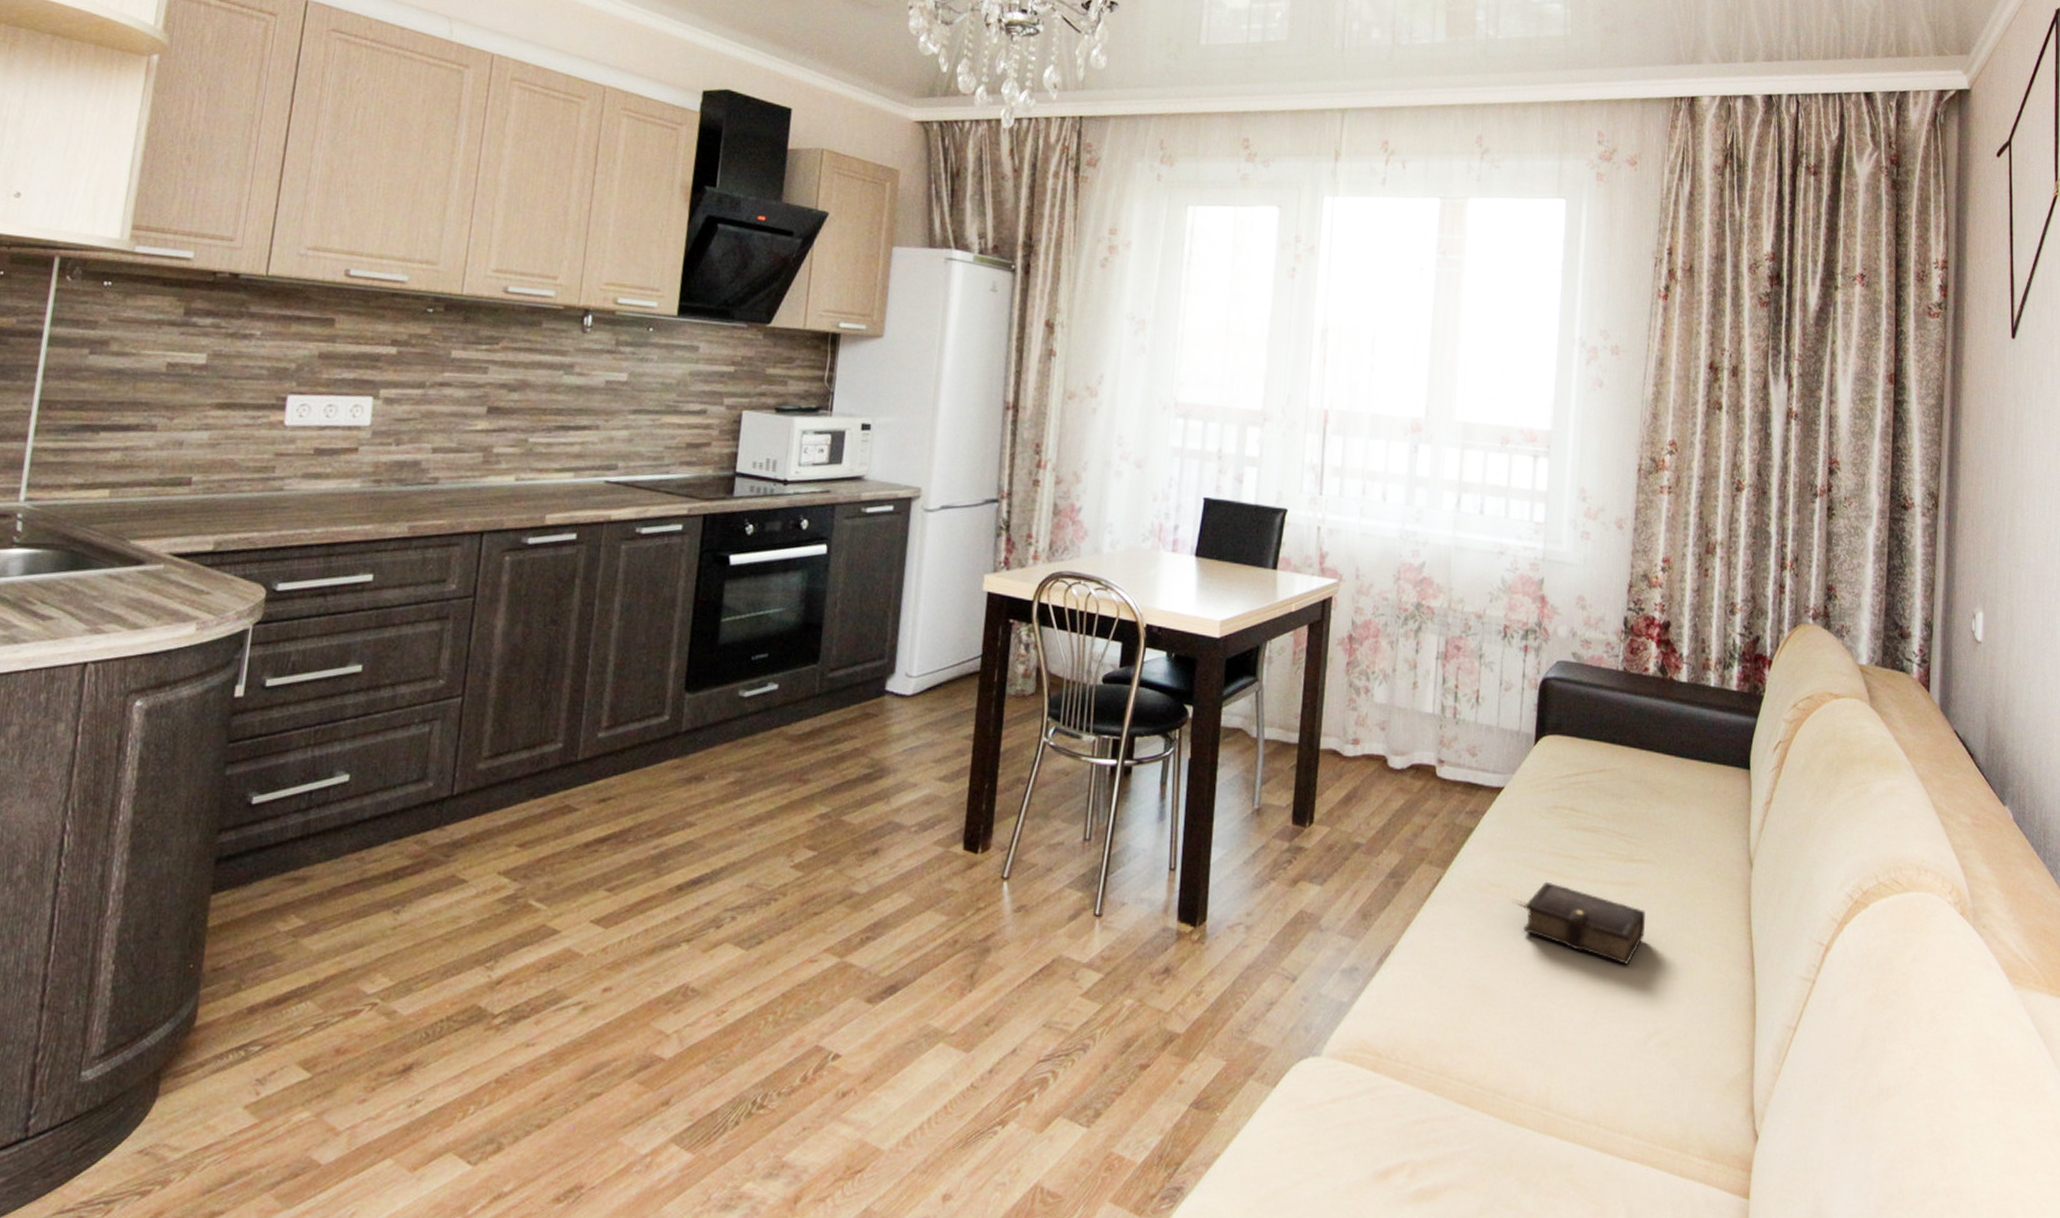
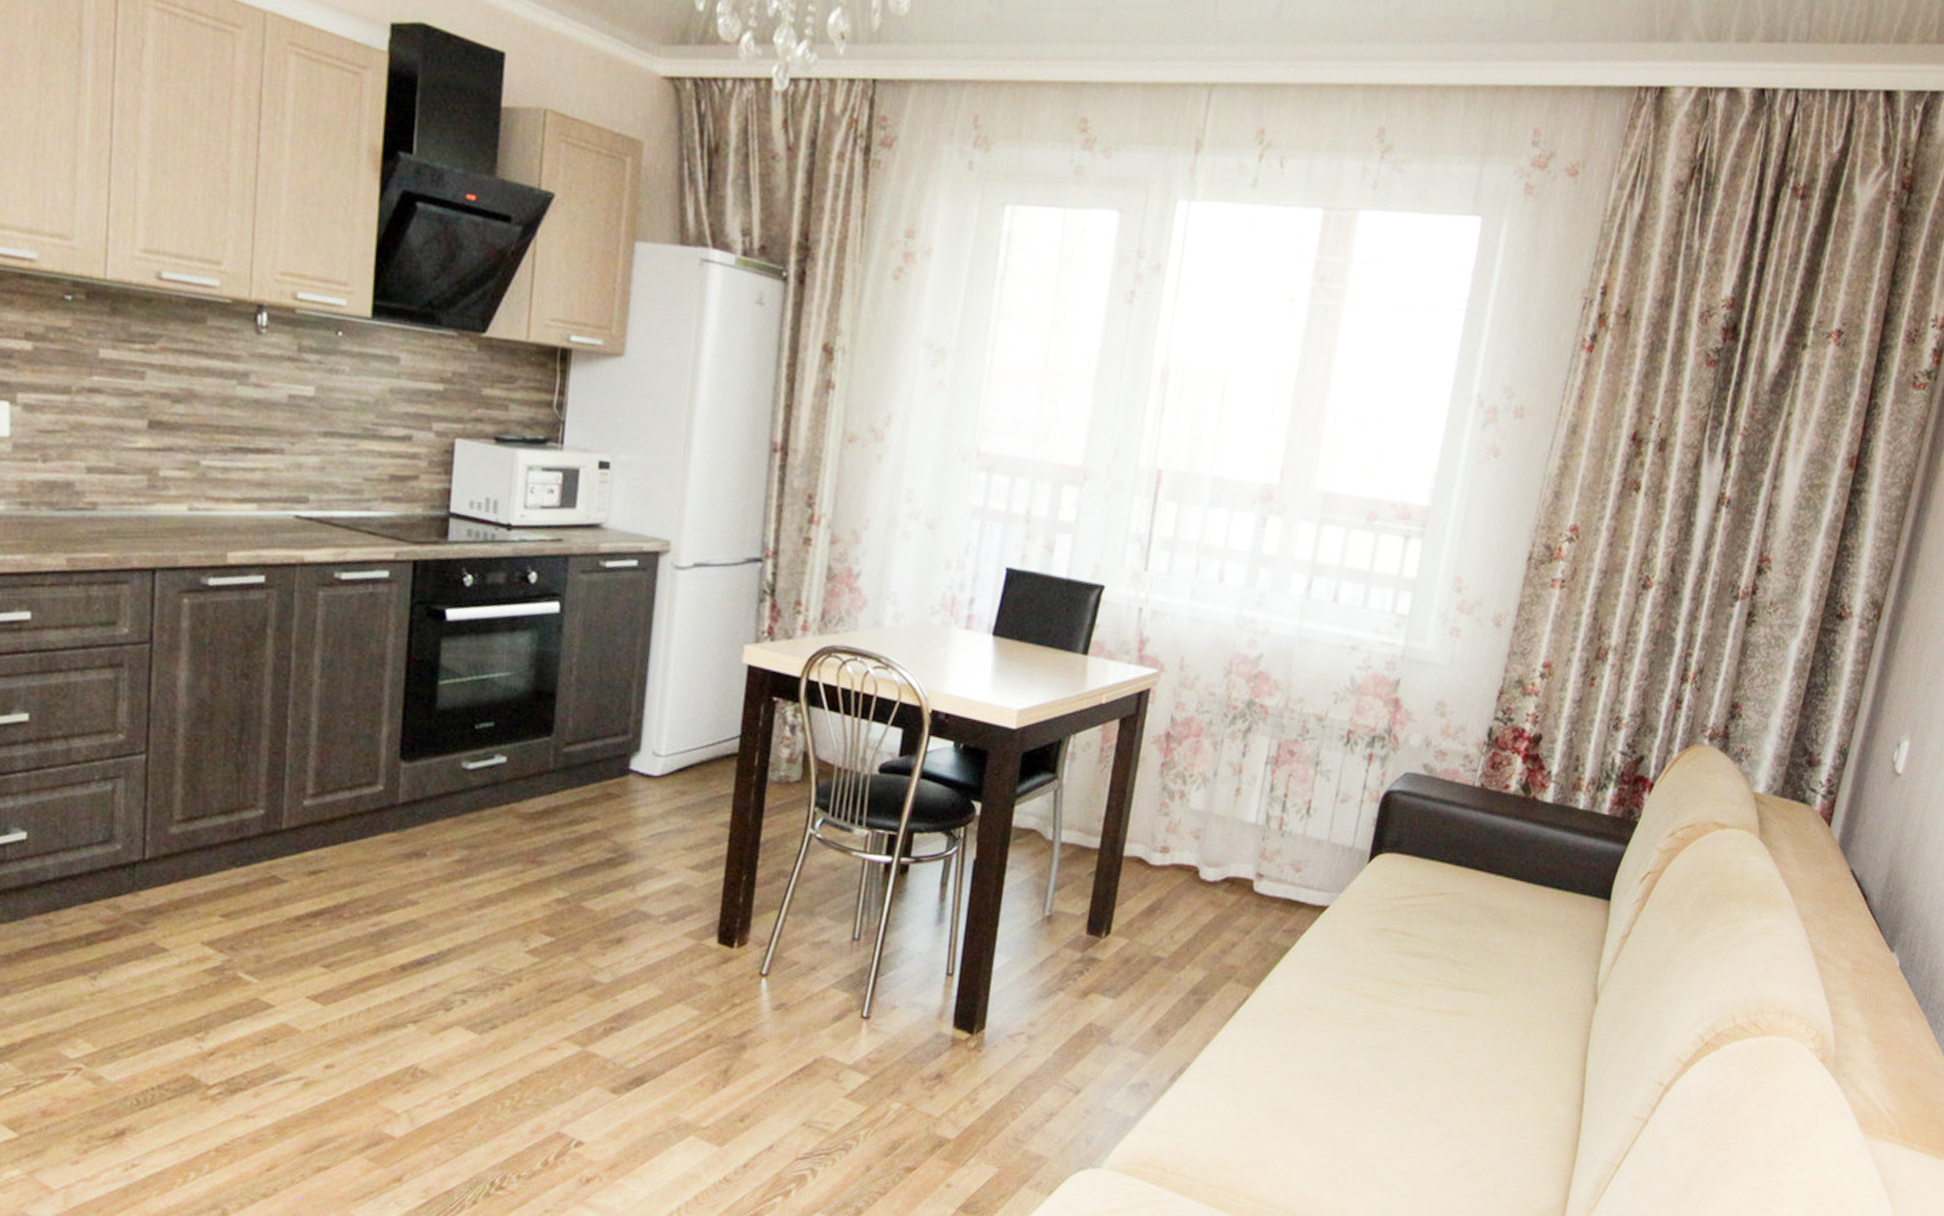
book: present [1515,881,1645,965] -> none [1328,1006,1471,1094]

